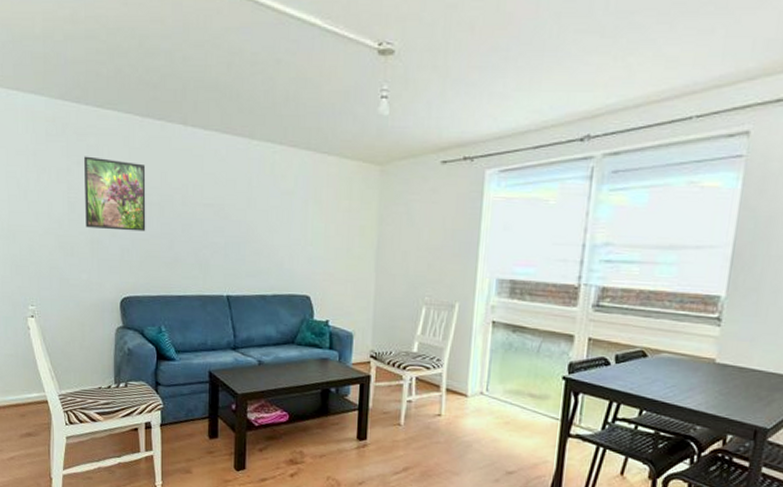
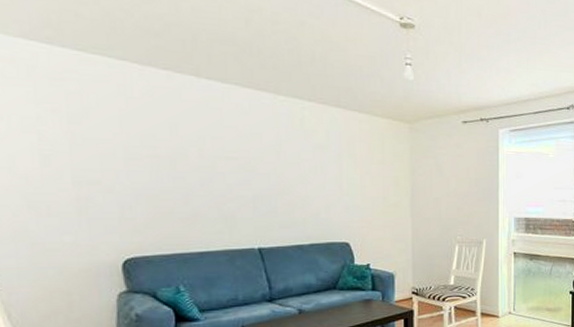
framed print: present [84,156,146,232] -> none [62,104,153,186]

